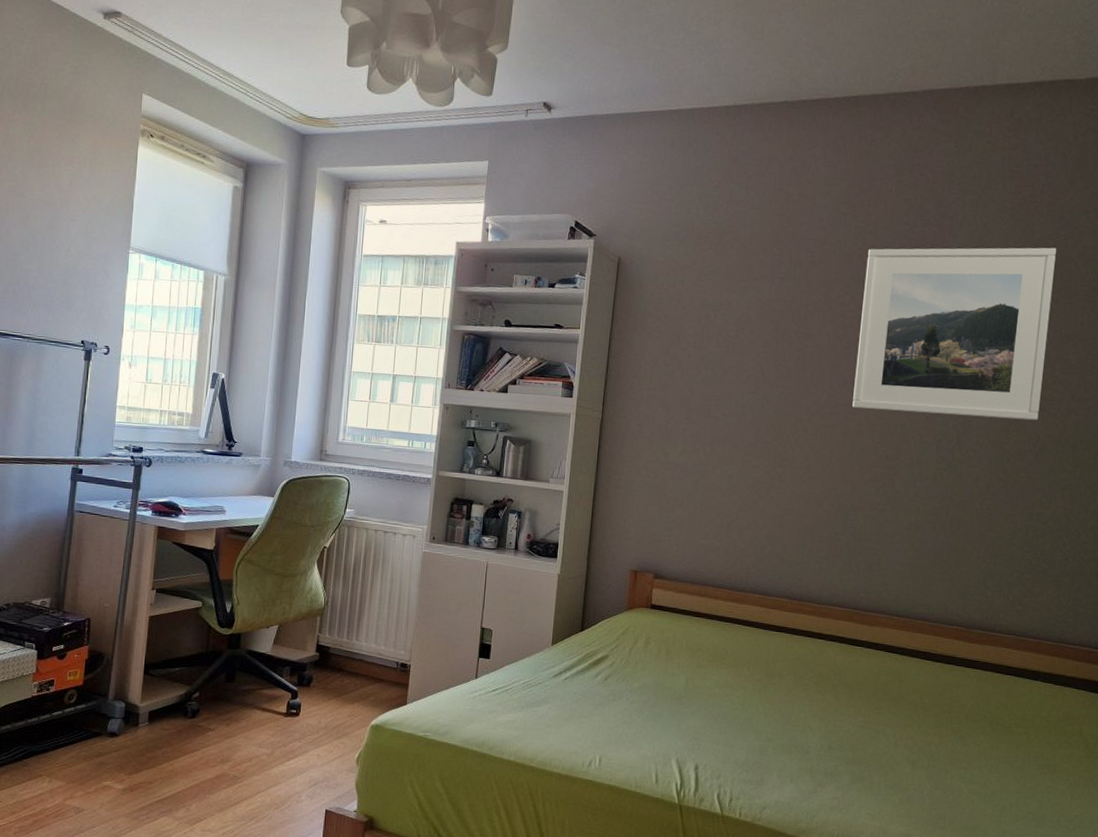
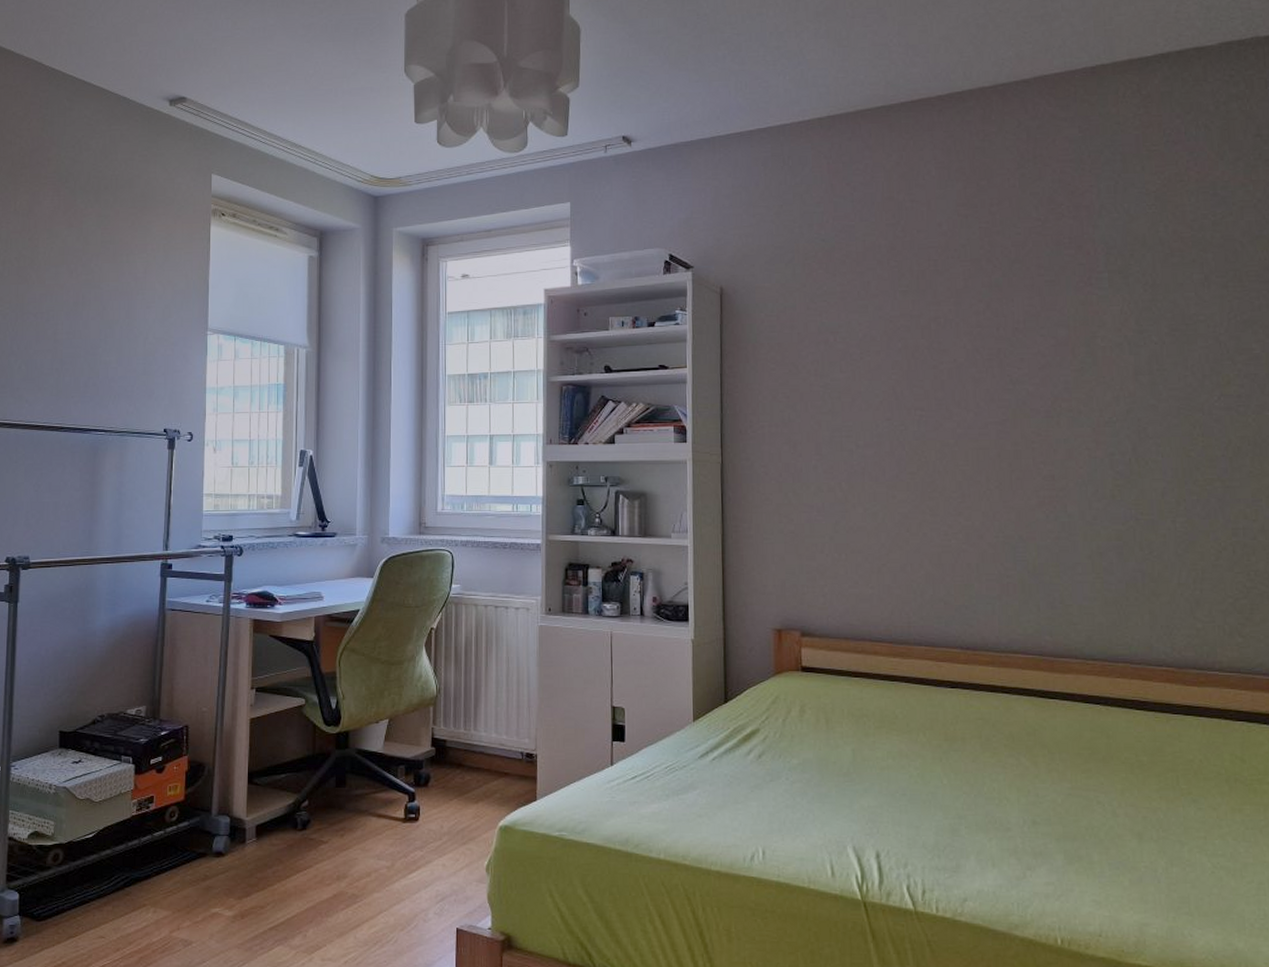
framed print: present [852,247,1056,421] -> none [997,227,1226,426]

